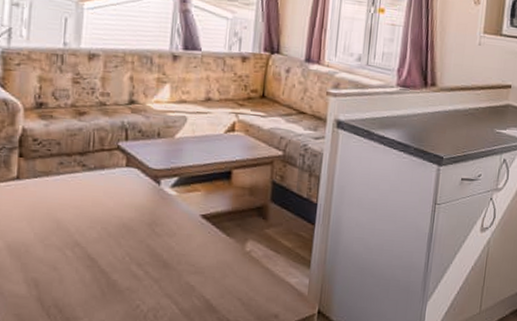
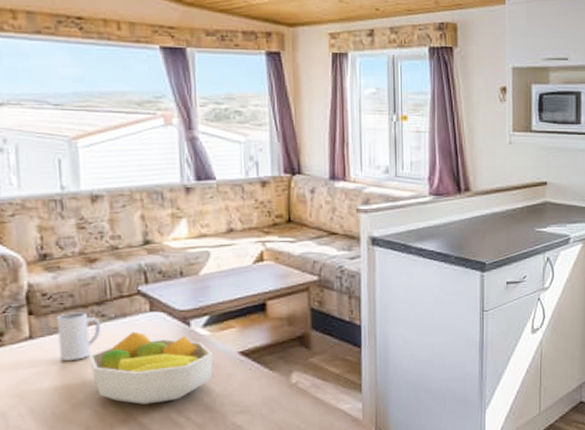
mug: none [40,159,81,204] -> present [56,312,102,361]
fruit bowl: none [66,183,178,254] -> present [89,331,214,405]

